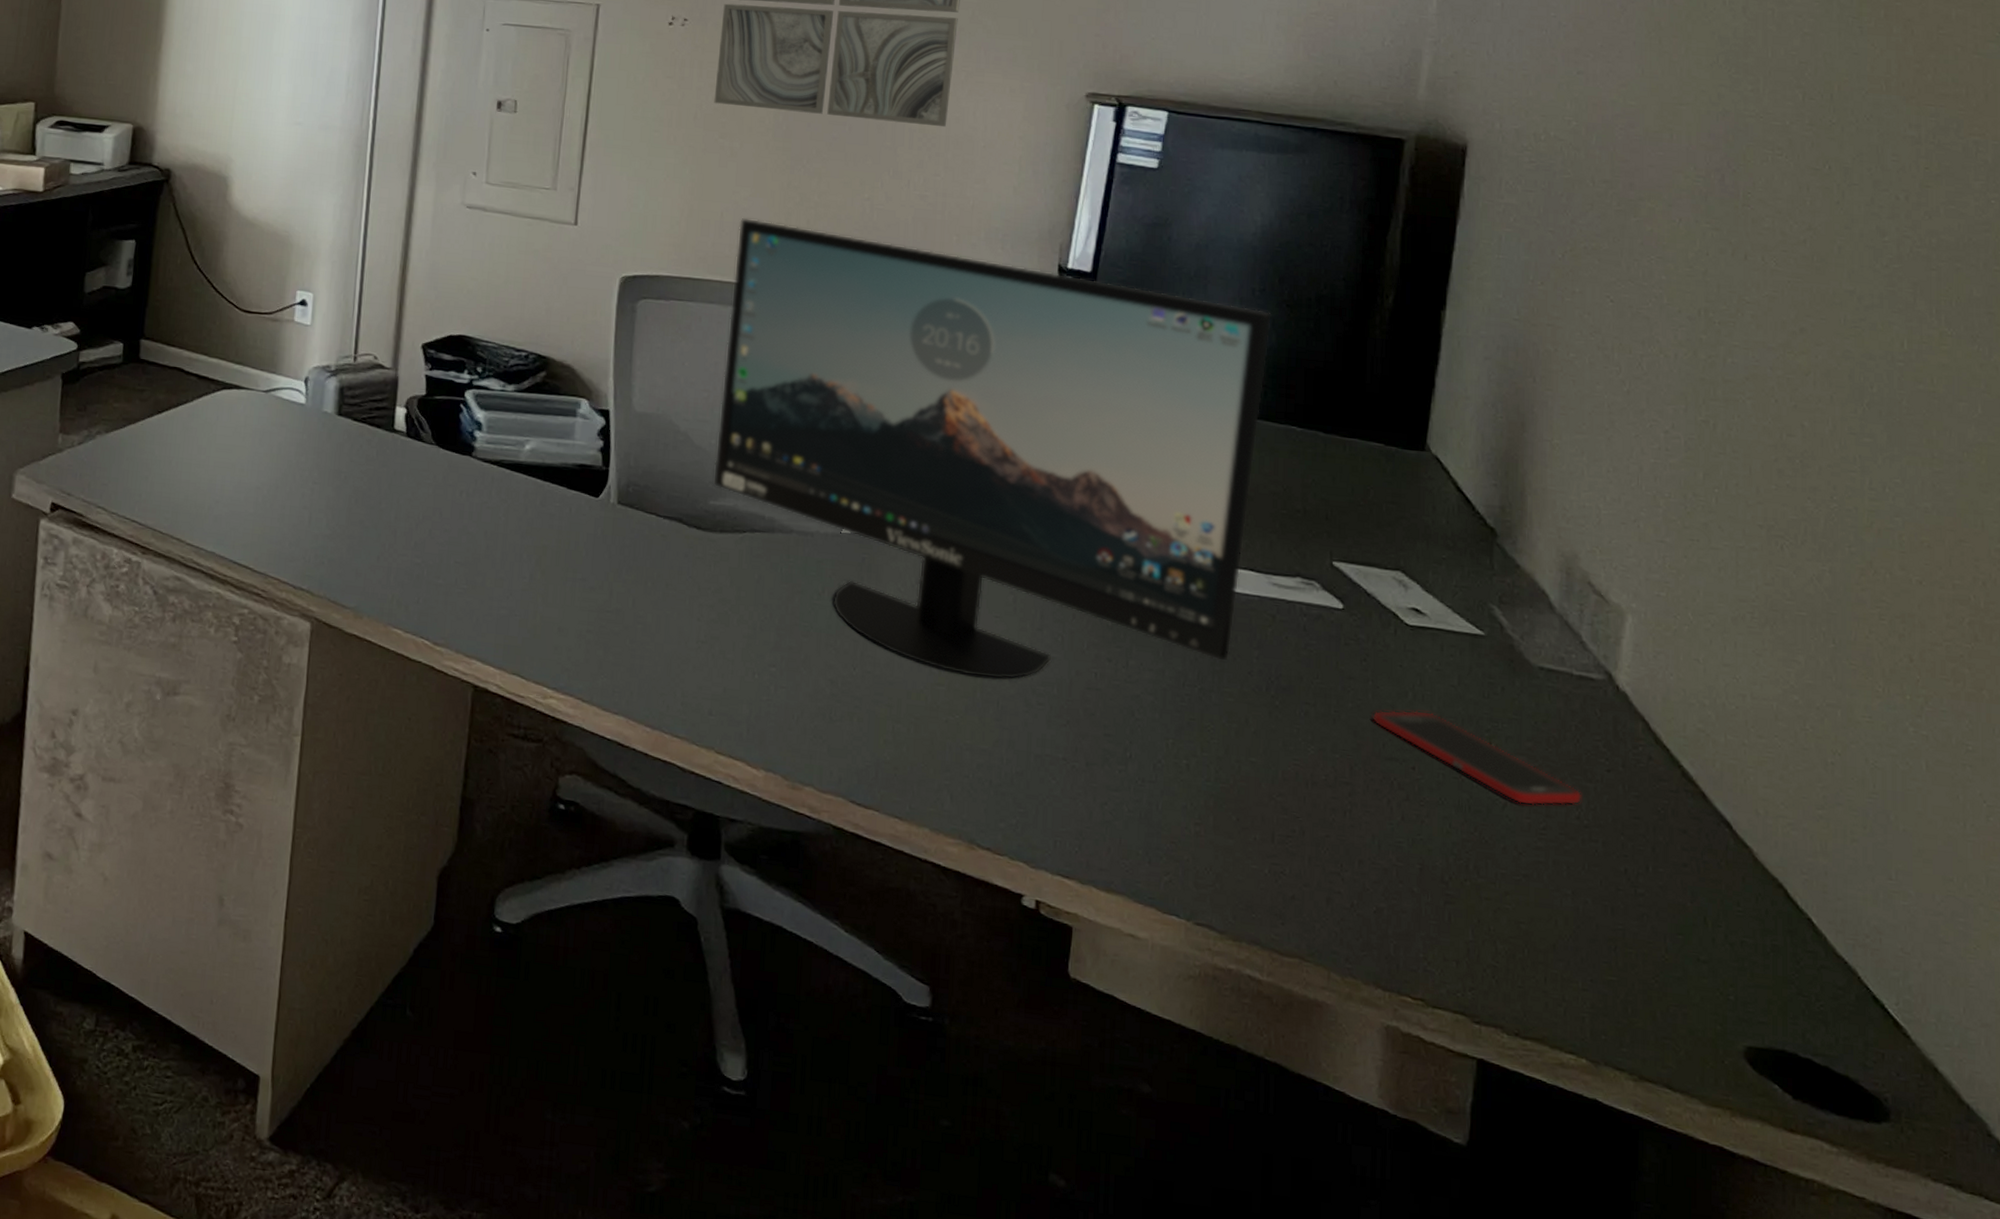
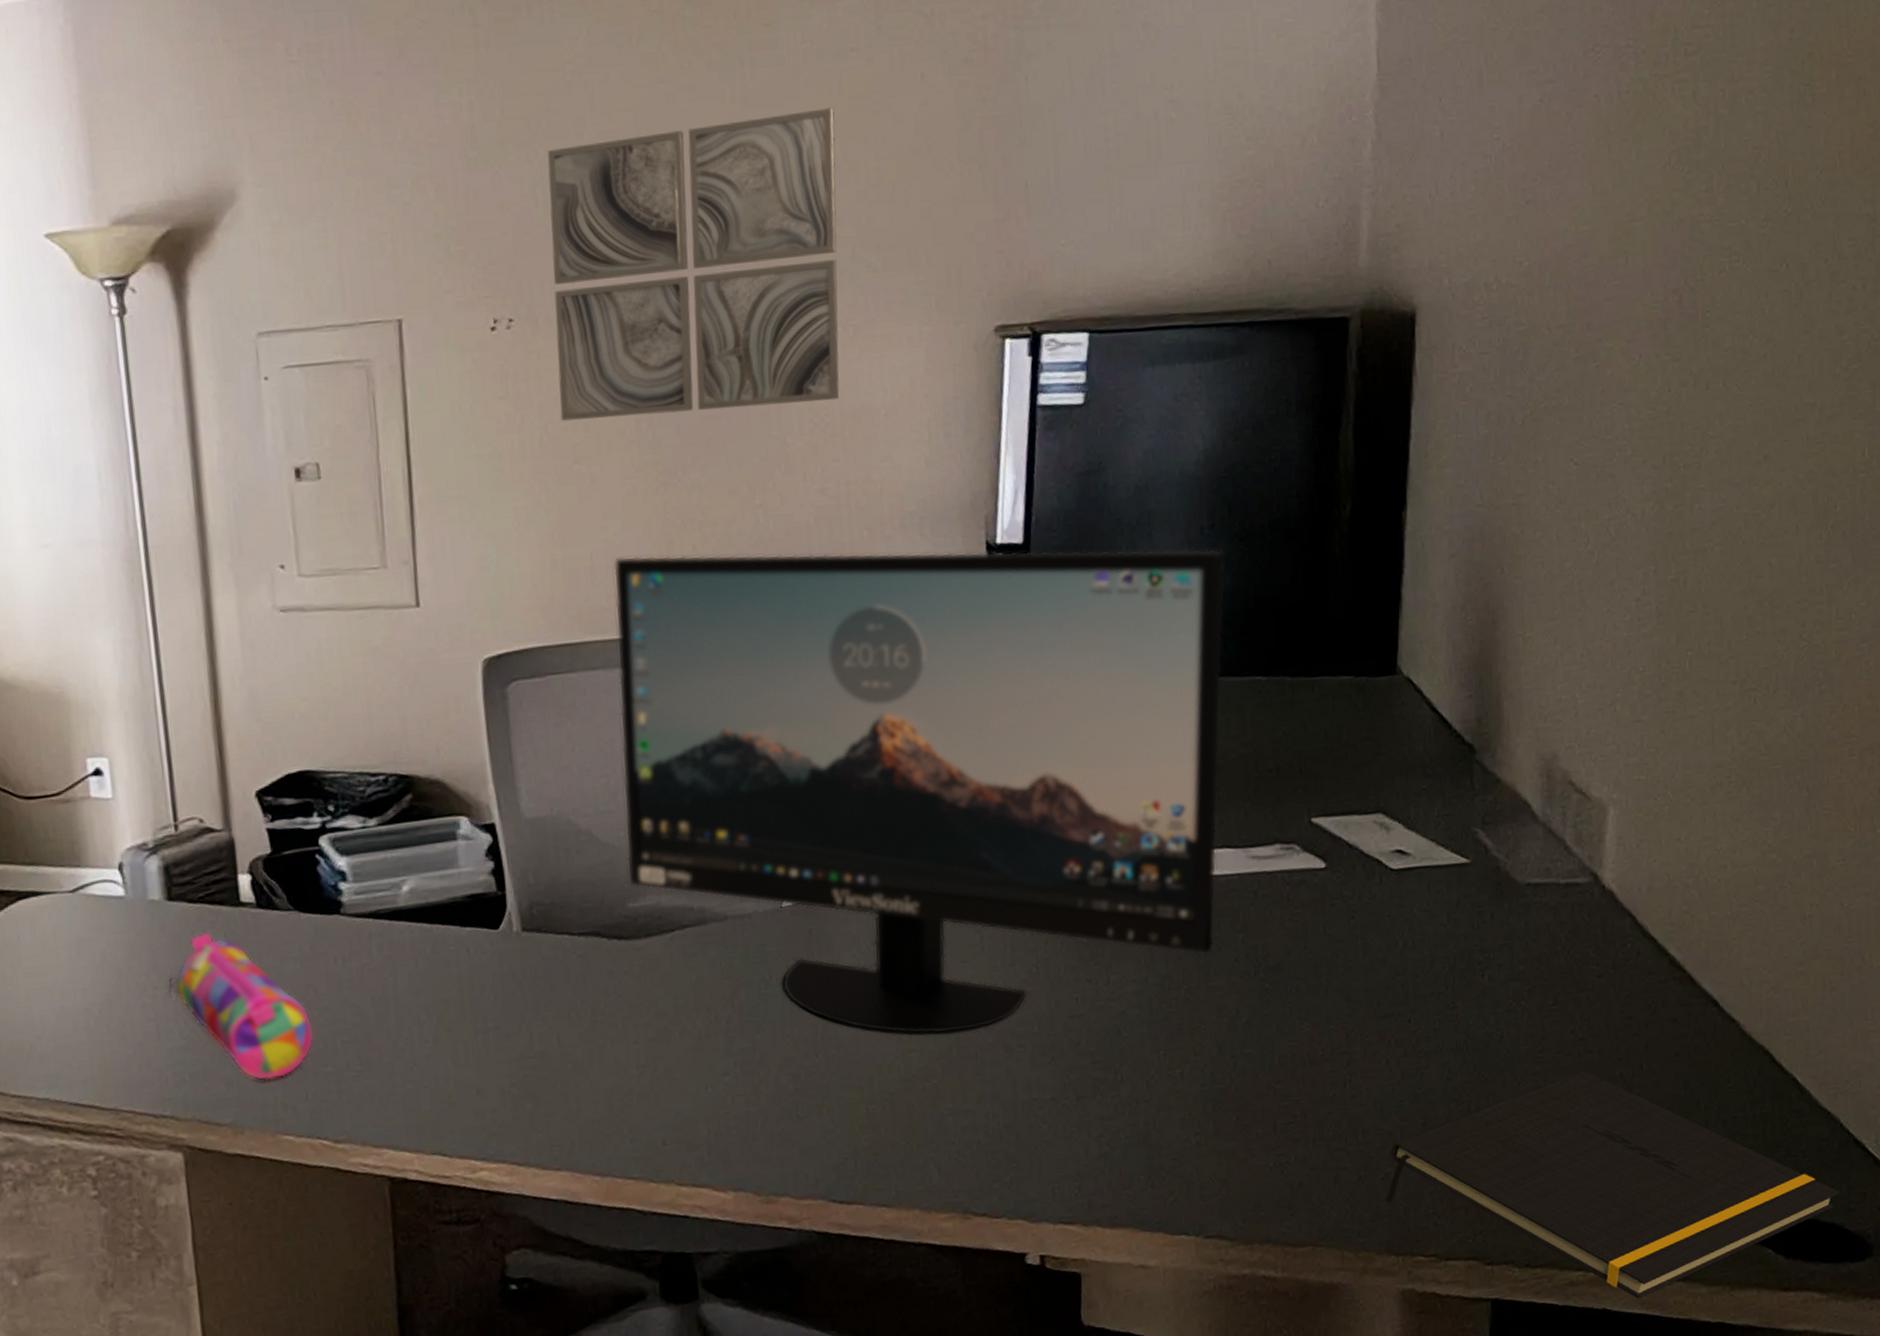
pencil case: none [324,447,434,580] -> present [167,932,315,1081]
cell phone: present [1372,710,1582,806] -> none [1364,957,1576,1032]
notepad: none [1376,858,1856,1099] -> present [1386,1070,1840,1299]

